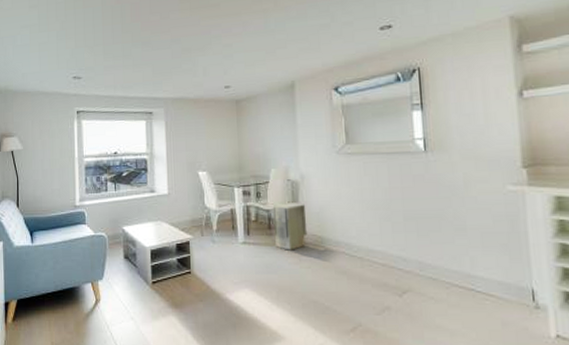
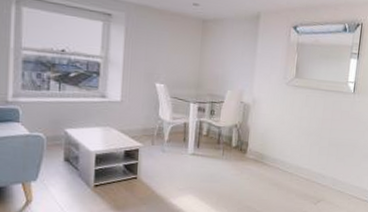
air purifier: present [272,203,308,250] -> none [221,122,254,164]

